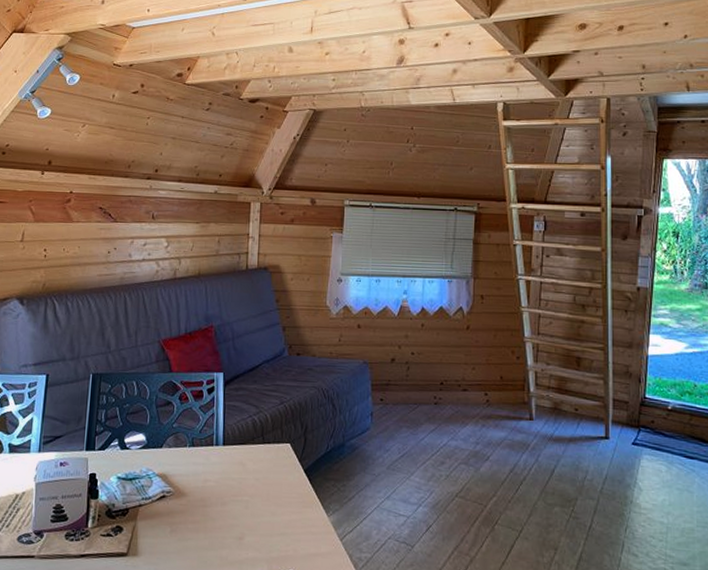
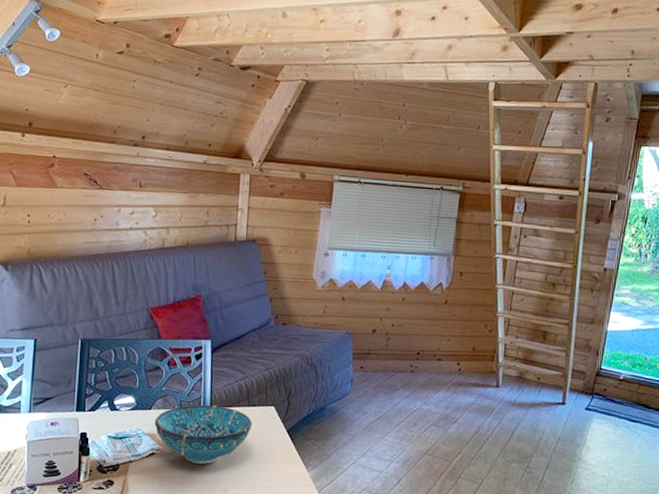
decorative bowl: none [165,442,268,508] -> present [154,404,253,464]

